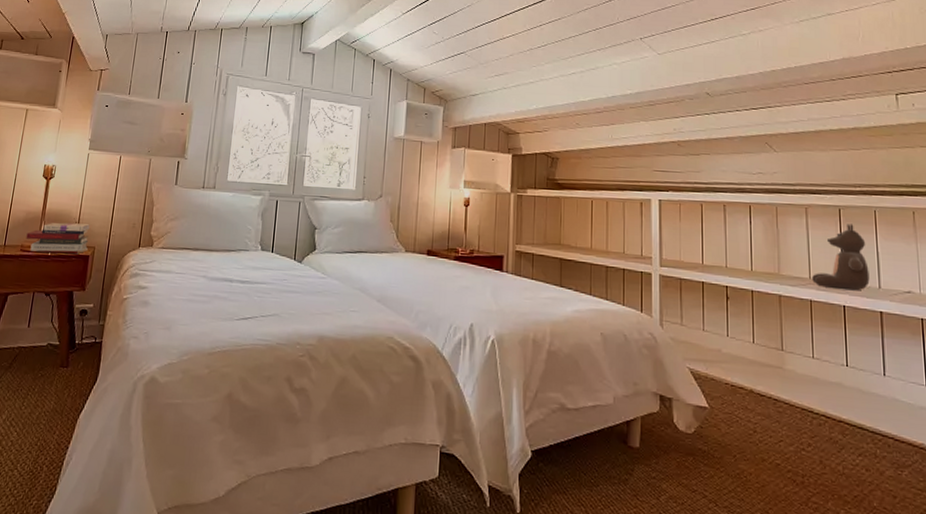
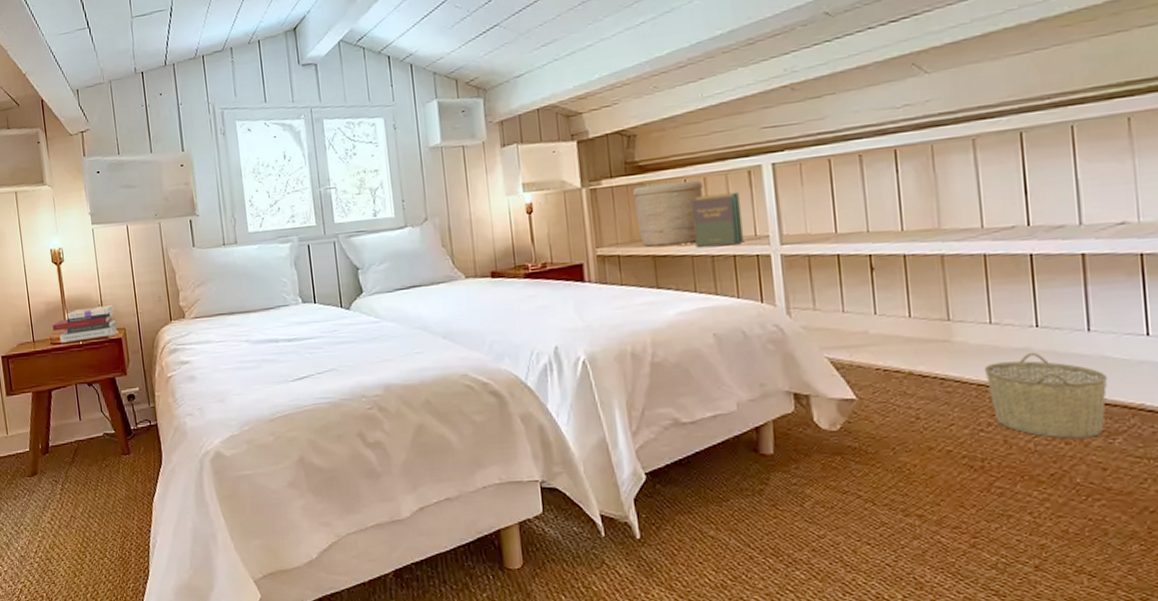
woven basket: none [550,199,605,253] -> present [632,180,703,247]
books: none [595,216,633,261] -> present [691,192,745,248]
basket: none [807,387,898,468] -> present [984,352,1108,439]
teddy bear: present [812,224,870,291] -> none [985,149,1066,236]

